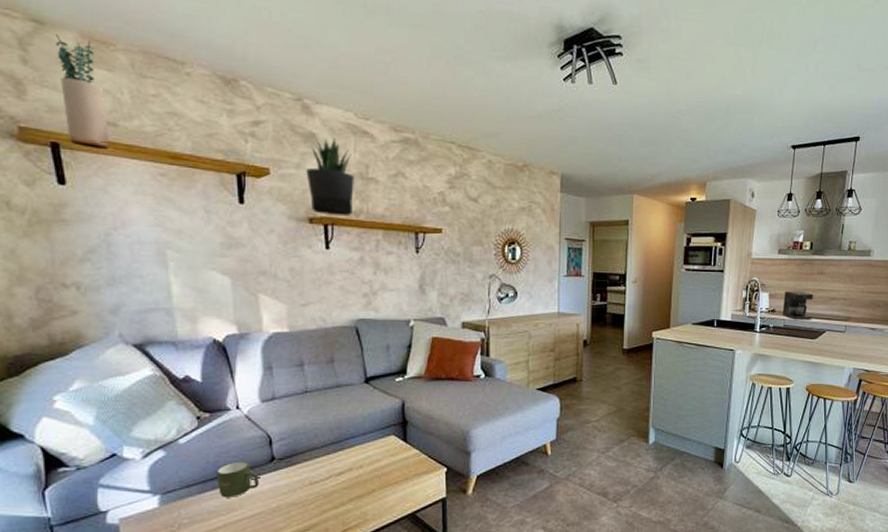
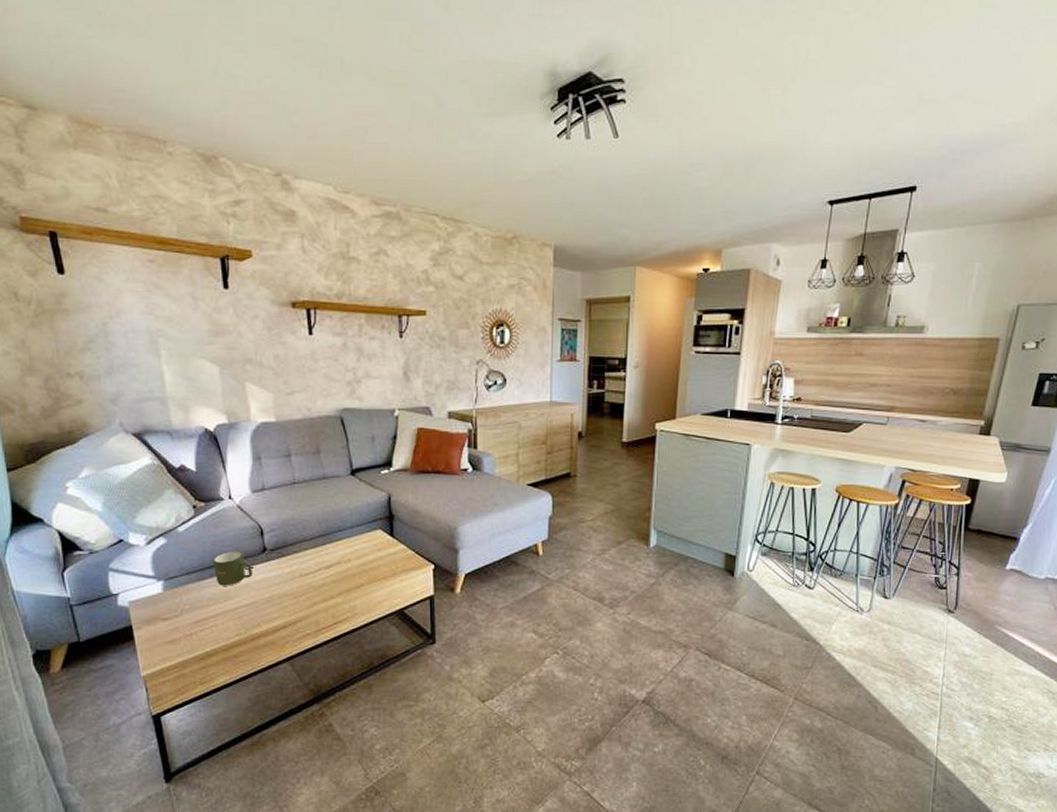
vase: present [56,35,110,150] -> none [47,120,102,238]
planter: present [306,136,354,215] -> none [287,214,336,298]
coffee maker: present [782,290,813,319] -> none [810,375,849,409]

